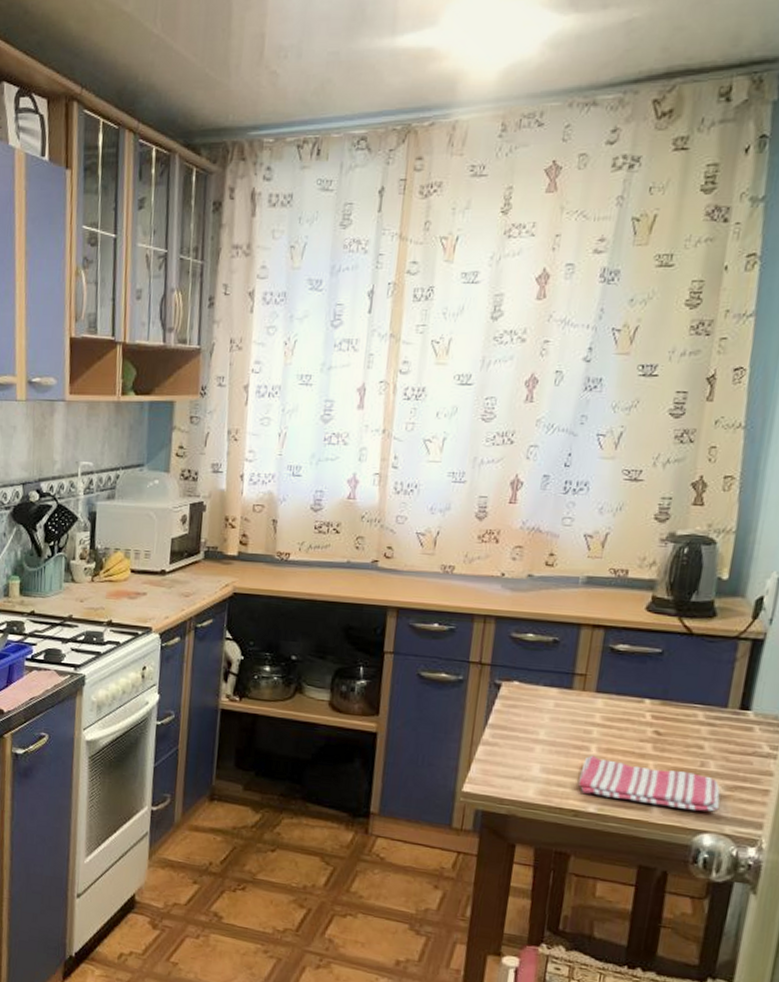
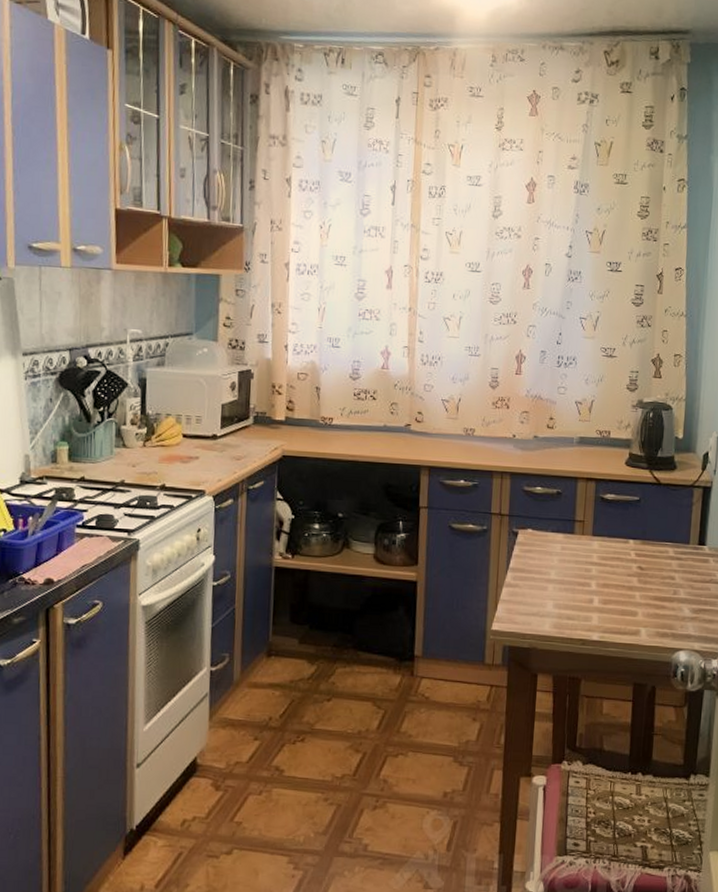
dish towel: present [578,755,721,812] -> none [584,590,690,633]

